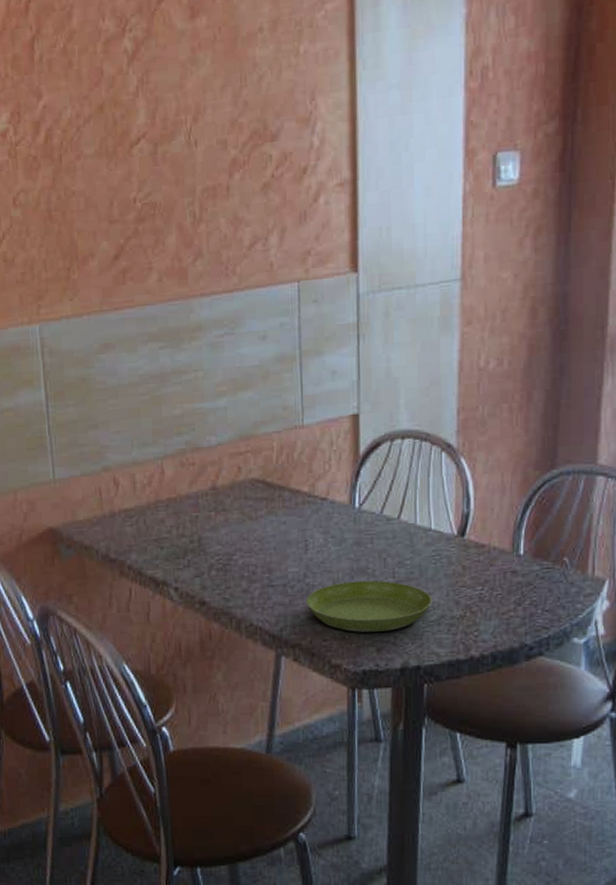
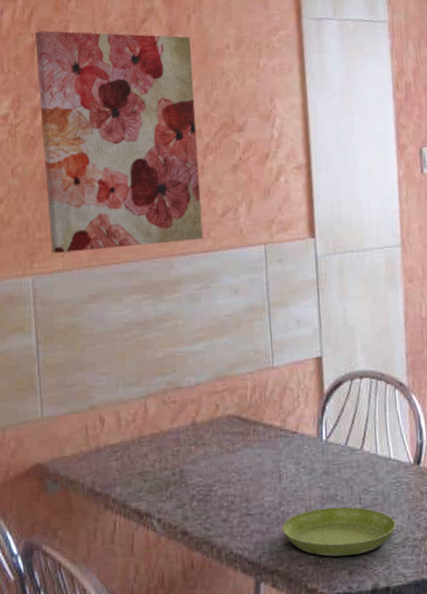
wall art: none [33,18,227,297] -> present [35,30,203,253]

